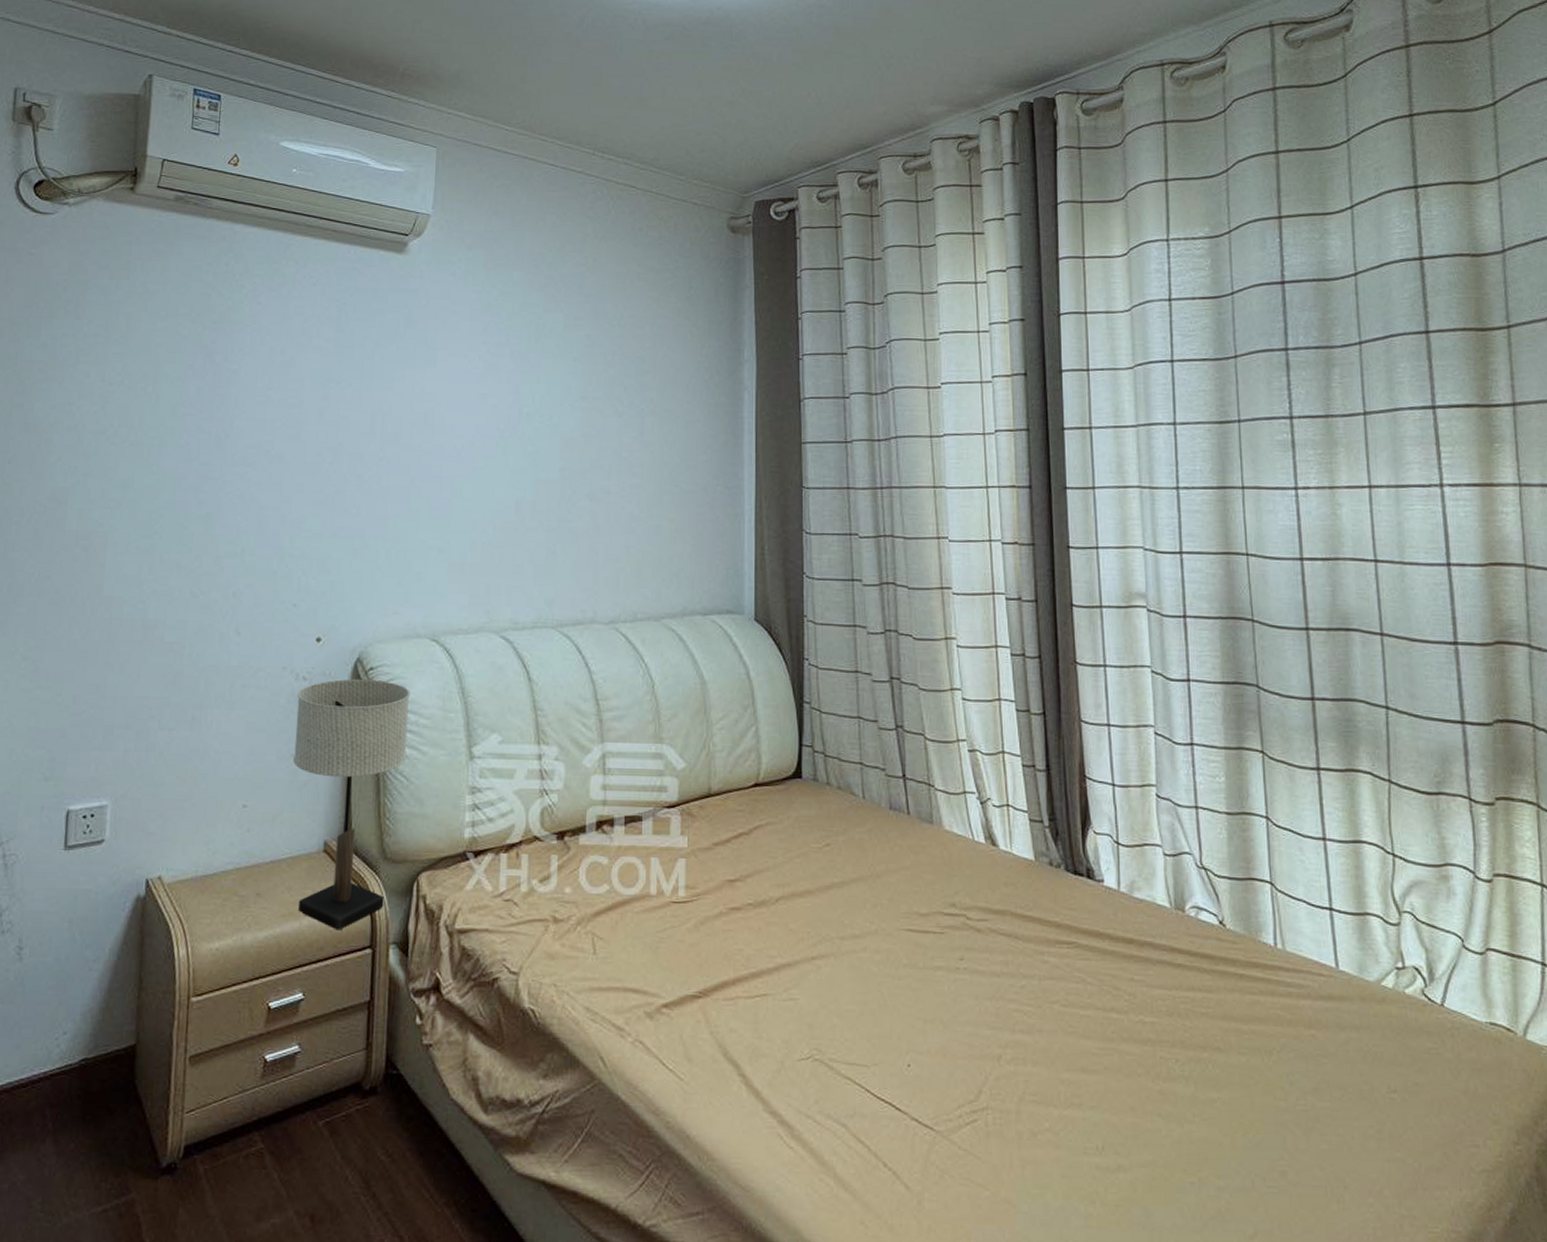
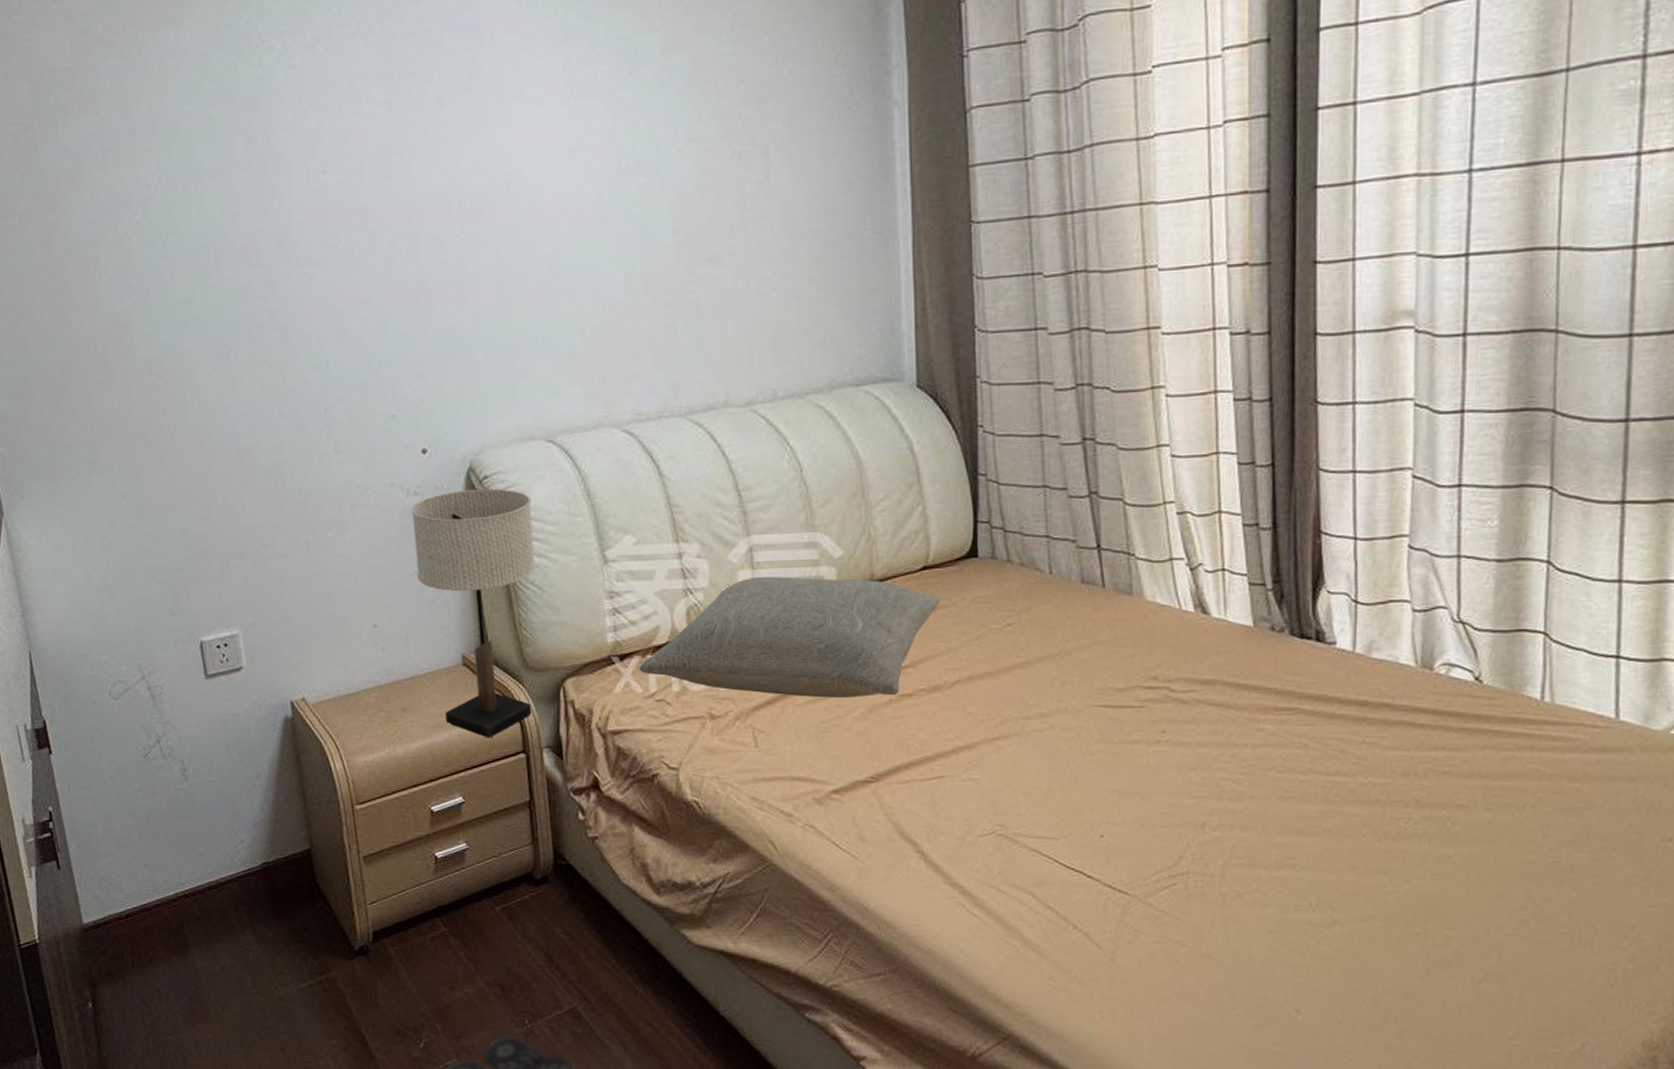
pillow: none [491,782,769,909] -> present [638,576,941,698]

